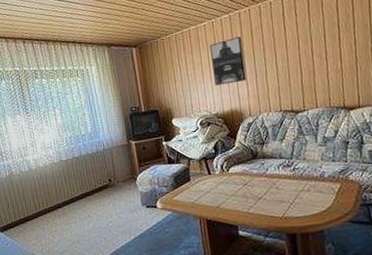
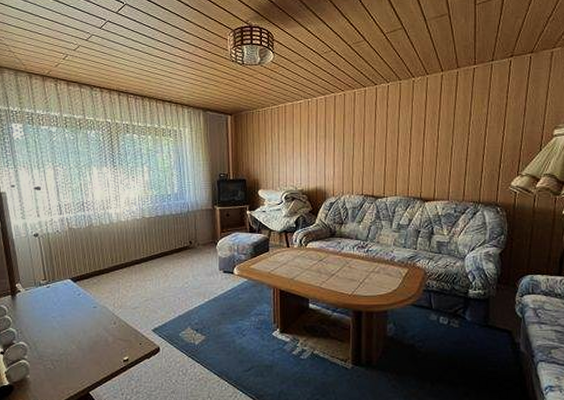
wall art: present [210,37,246,86] -> none [303,119,335,163]

